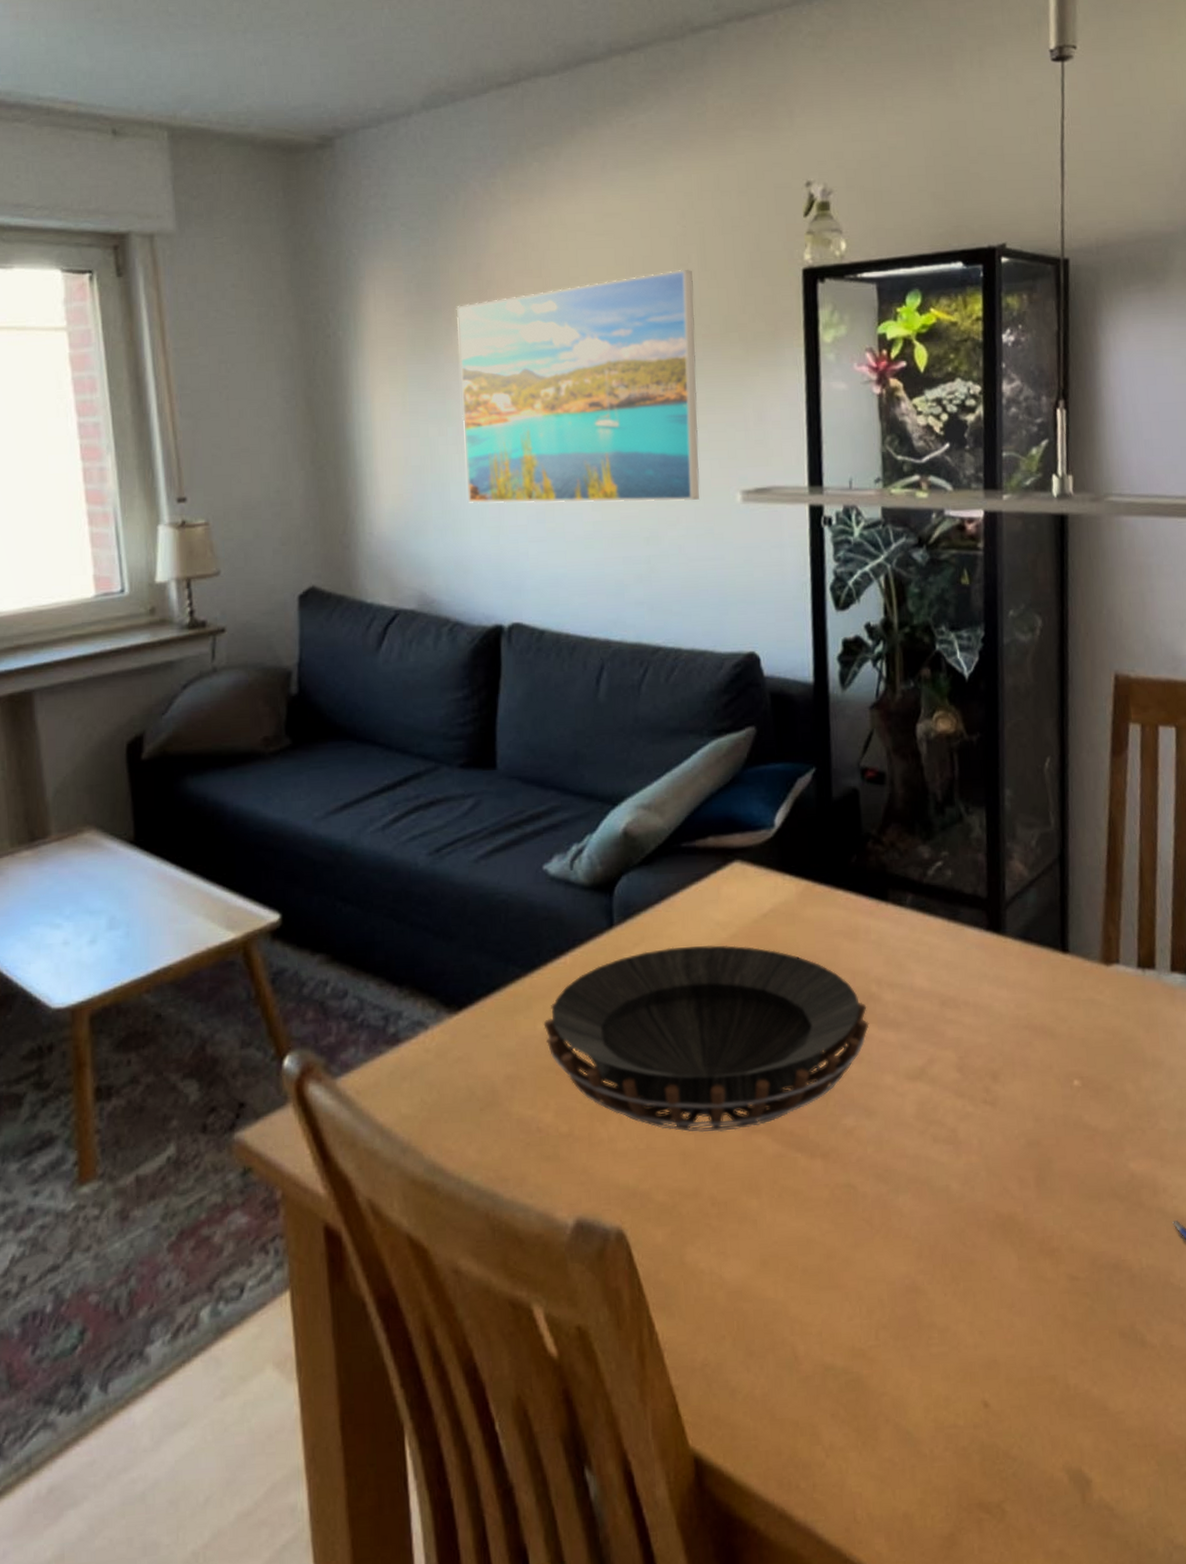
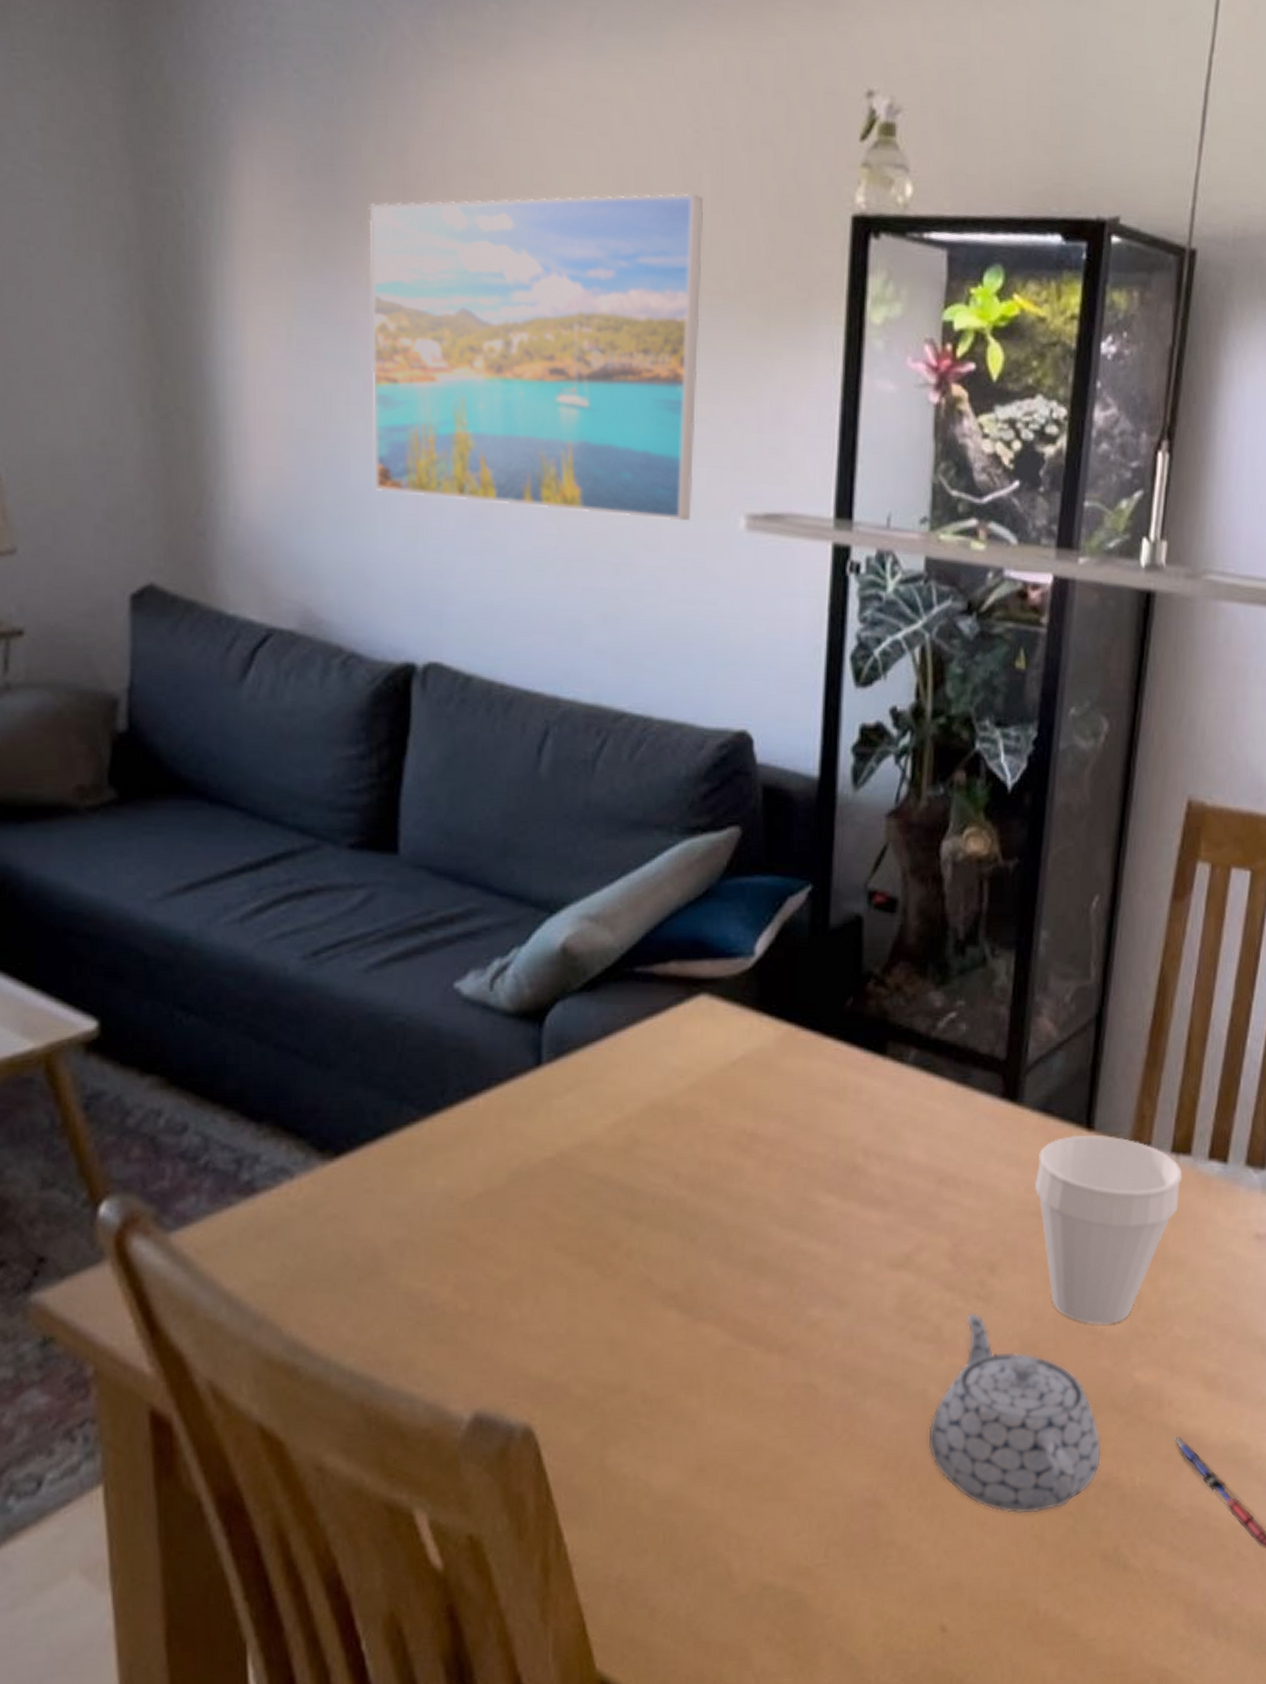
decorative bowl: present [543,945,869,1133] -> none [445,1095,850,1318]
teapot: none [954,1116,1109,1296] -> present [928,1313,1101,1514]
cup: none [1022,956,1150,1122] -> present [1034,1134,1183,1325]

